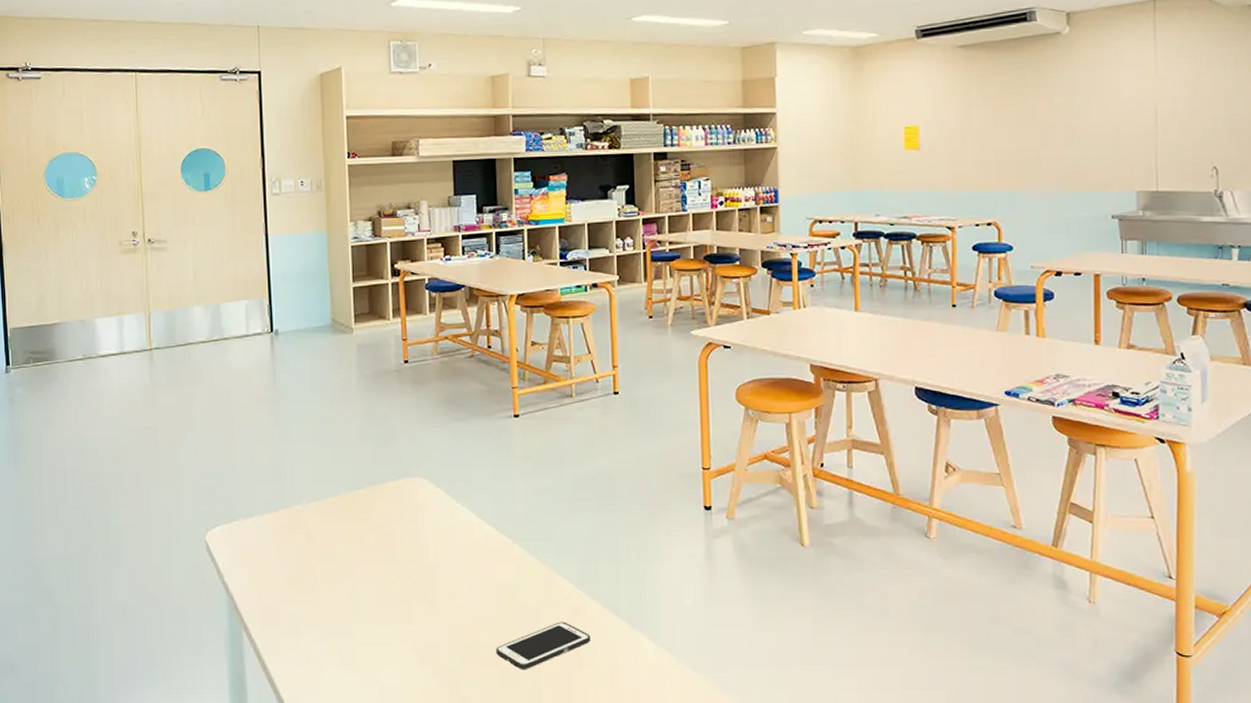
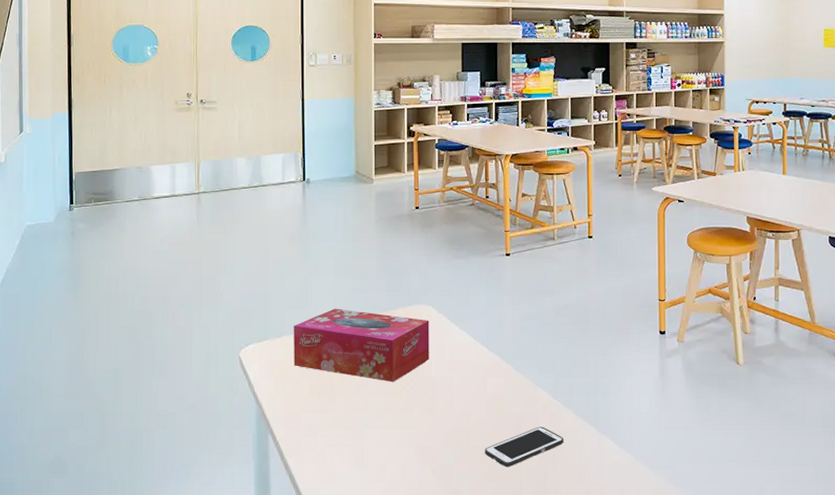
tissue box: none [267,483,427,569] -> present [294,308,429,382]

